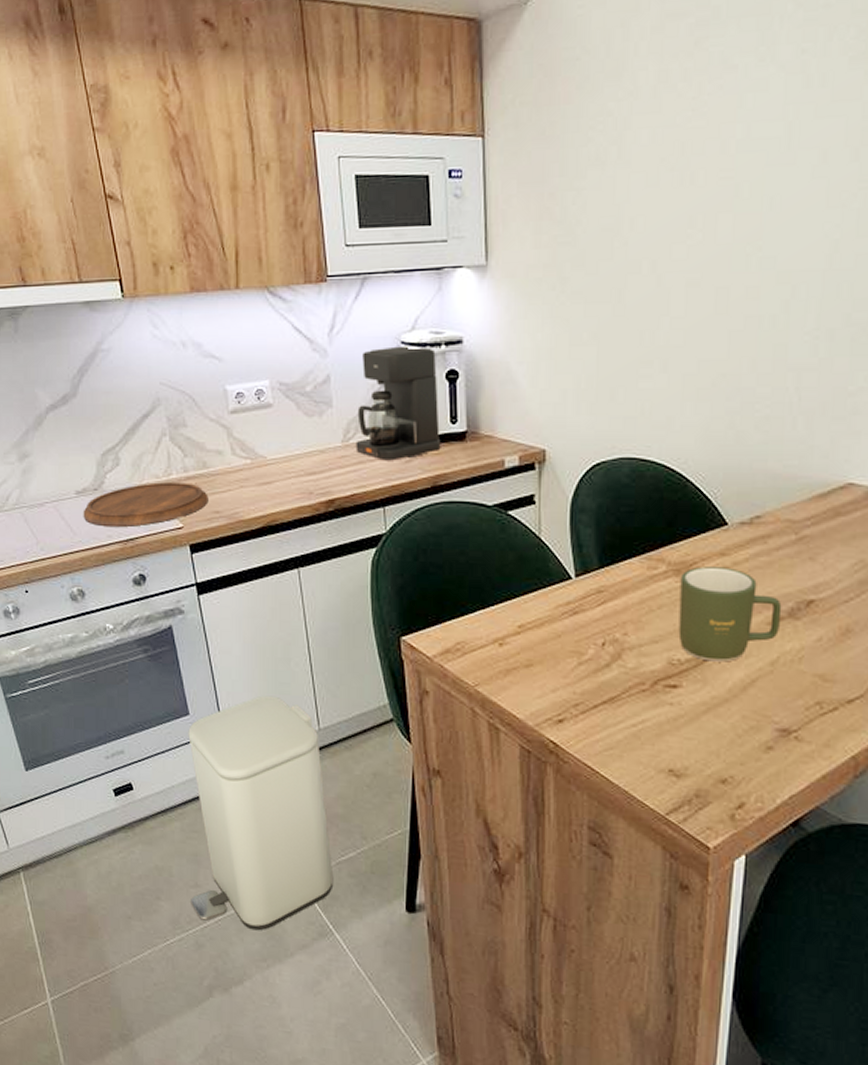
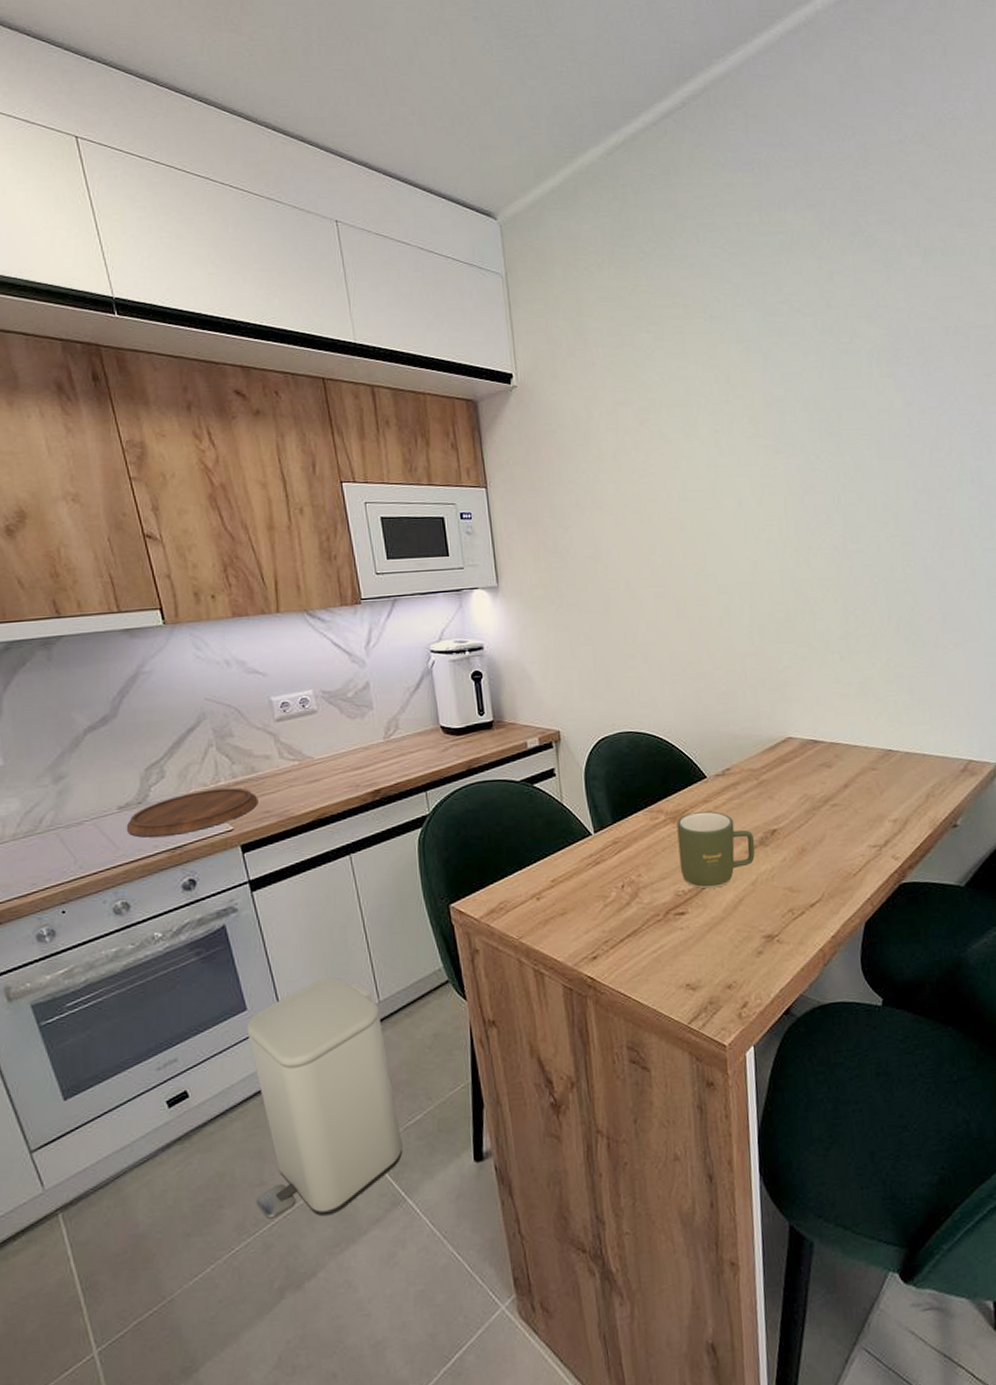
coffee maker: present [355,346,441,461] -> none [396,653,472,752]

